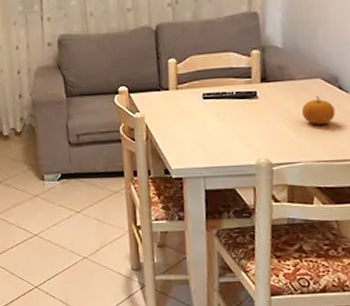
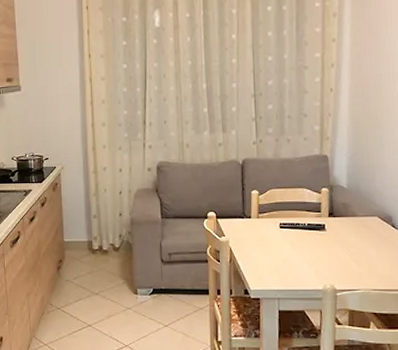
fruit: present [302,96,335,124] -> none [362,232,389,257]

